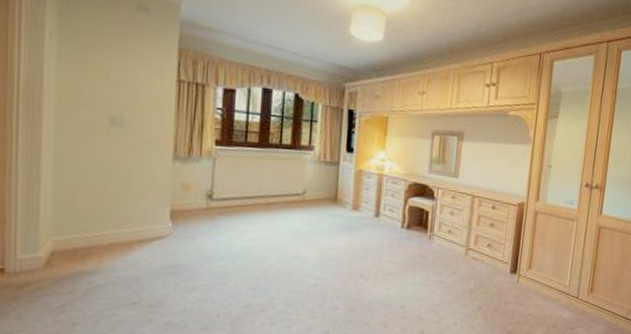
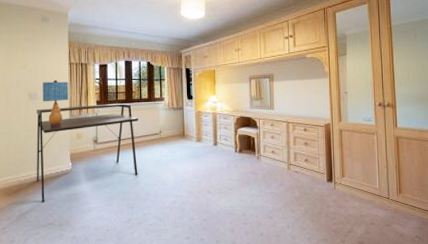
desk: none [116,141,275,274] -> present [36,104,138,203]
table lamp: none [133,101,174,172] -> present [43,79,69,128]

